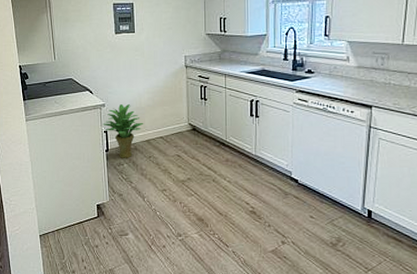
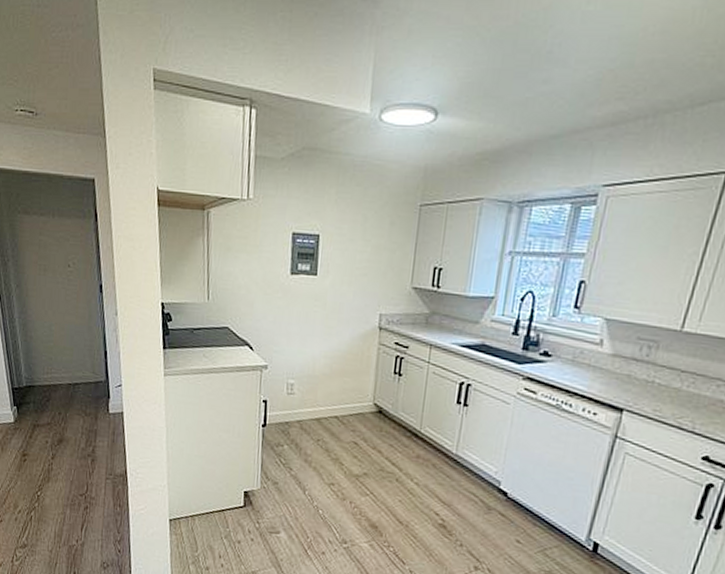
potted plant: present [103,104,144,158] -> none [262,368,316,439]

